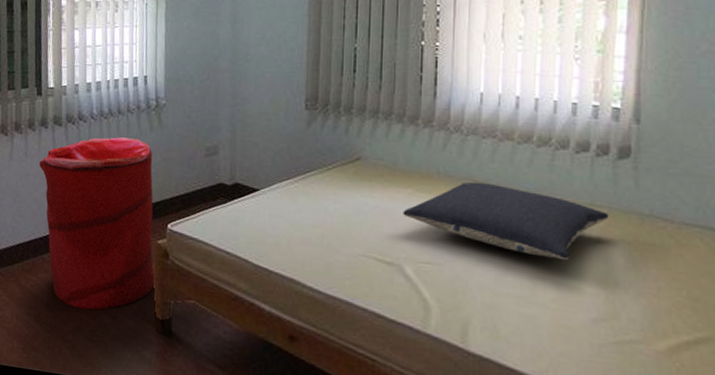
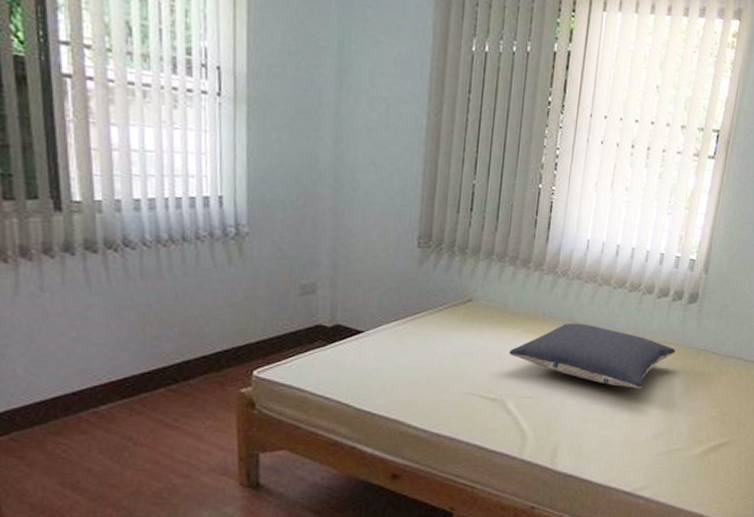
laundry hamper: present [39,137,157,310] -> none [65,269,240,471]

